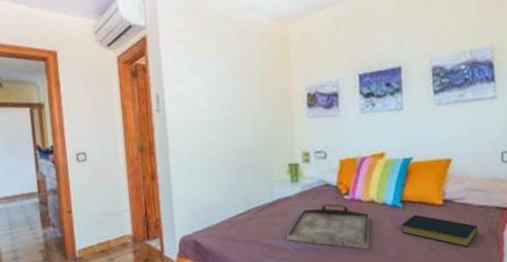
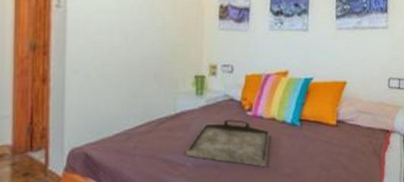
hardback book: present [401,215,477,247] -> none [298,134,364,167]

